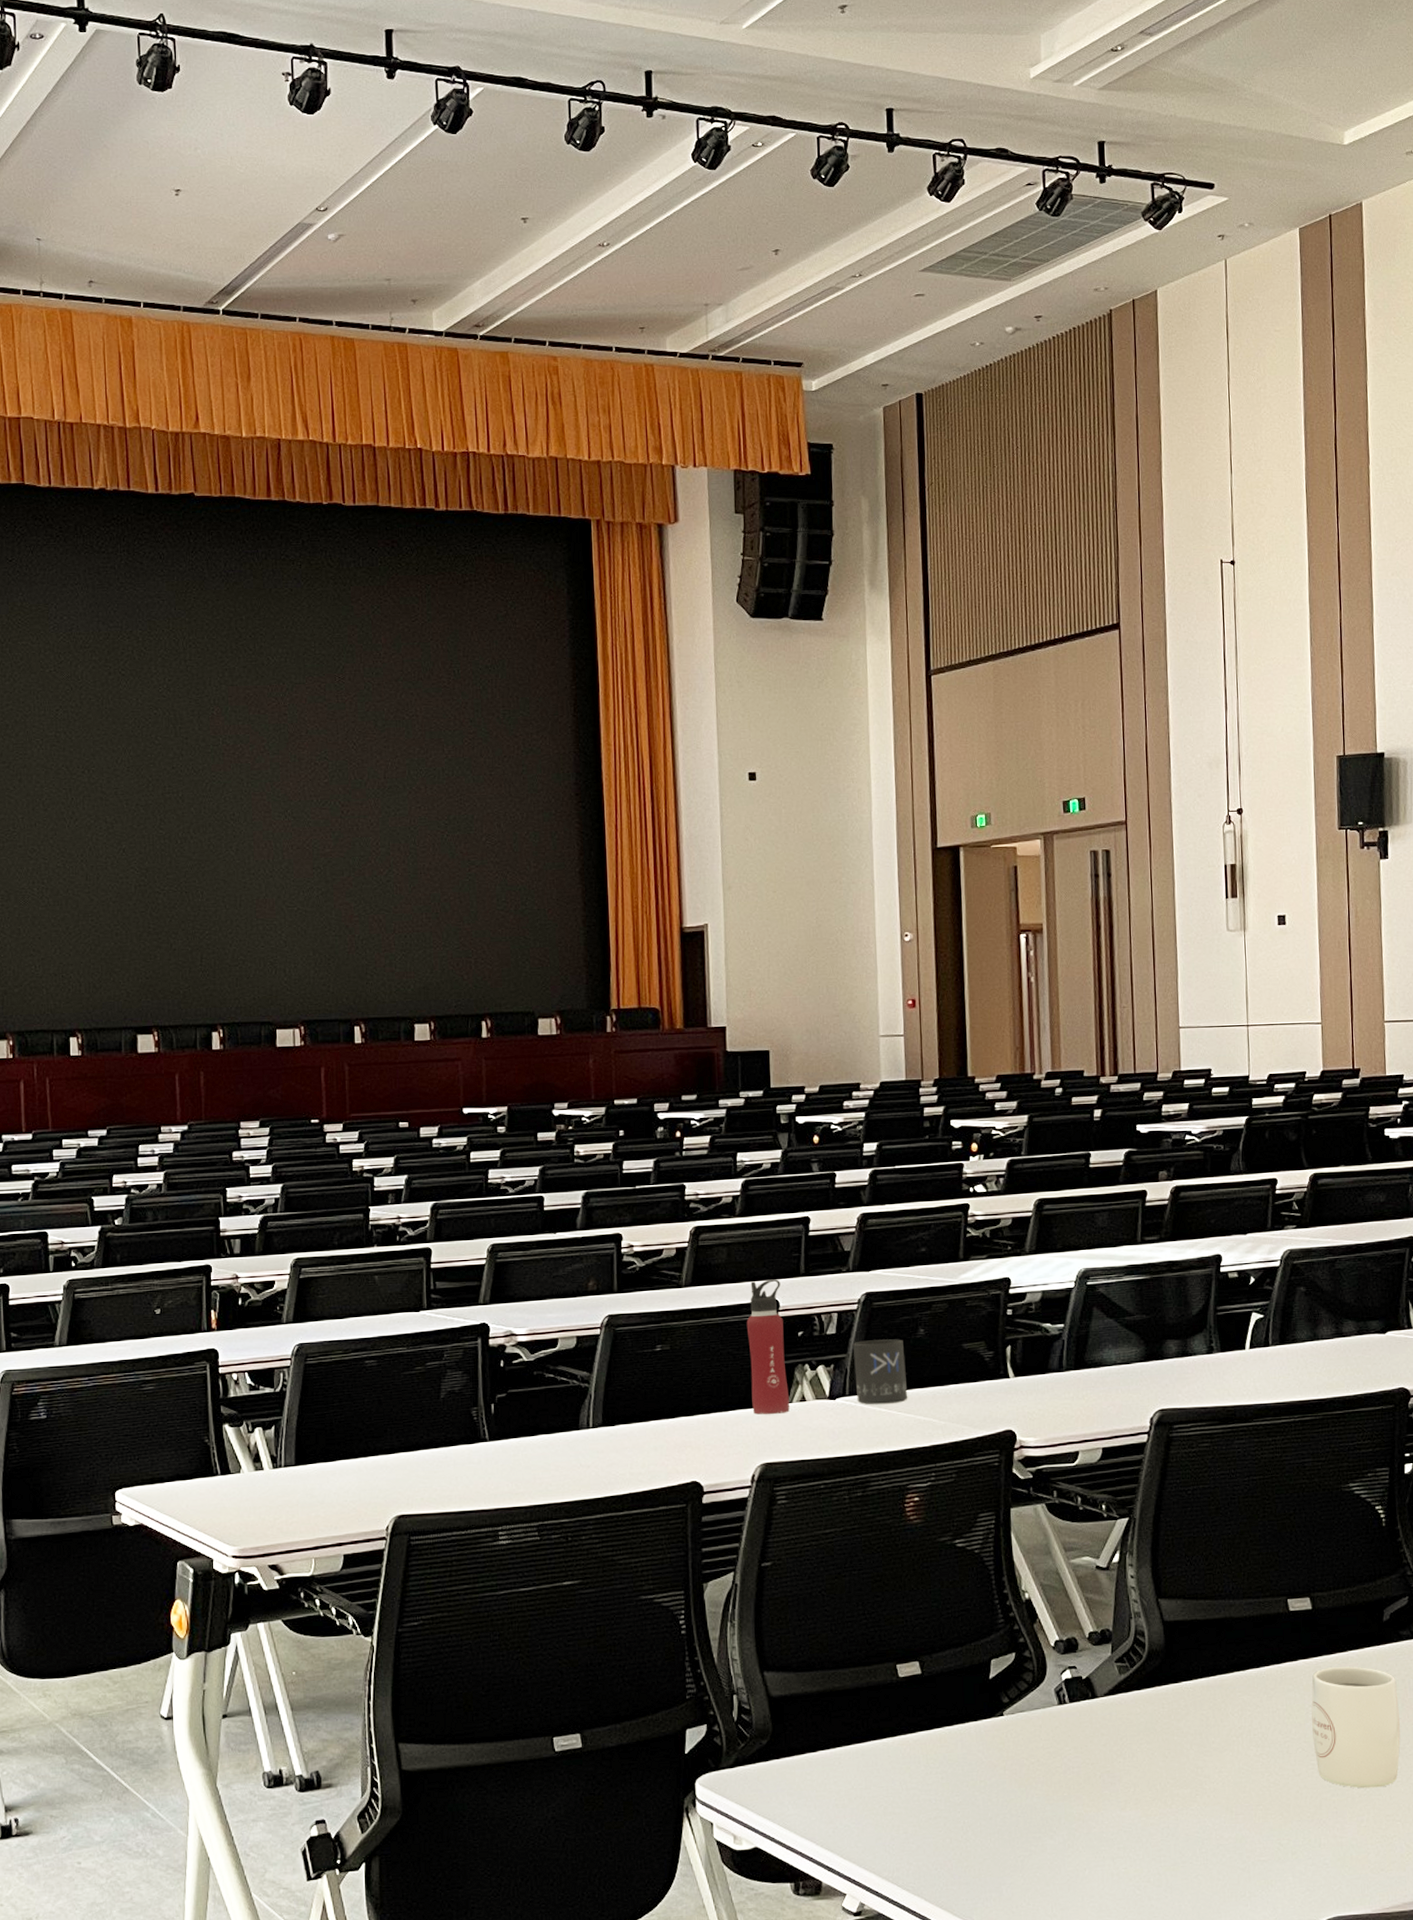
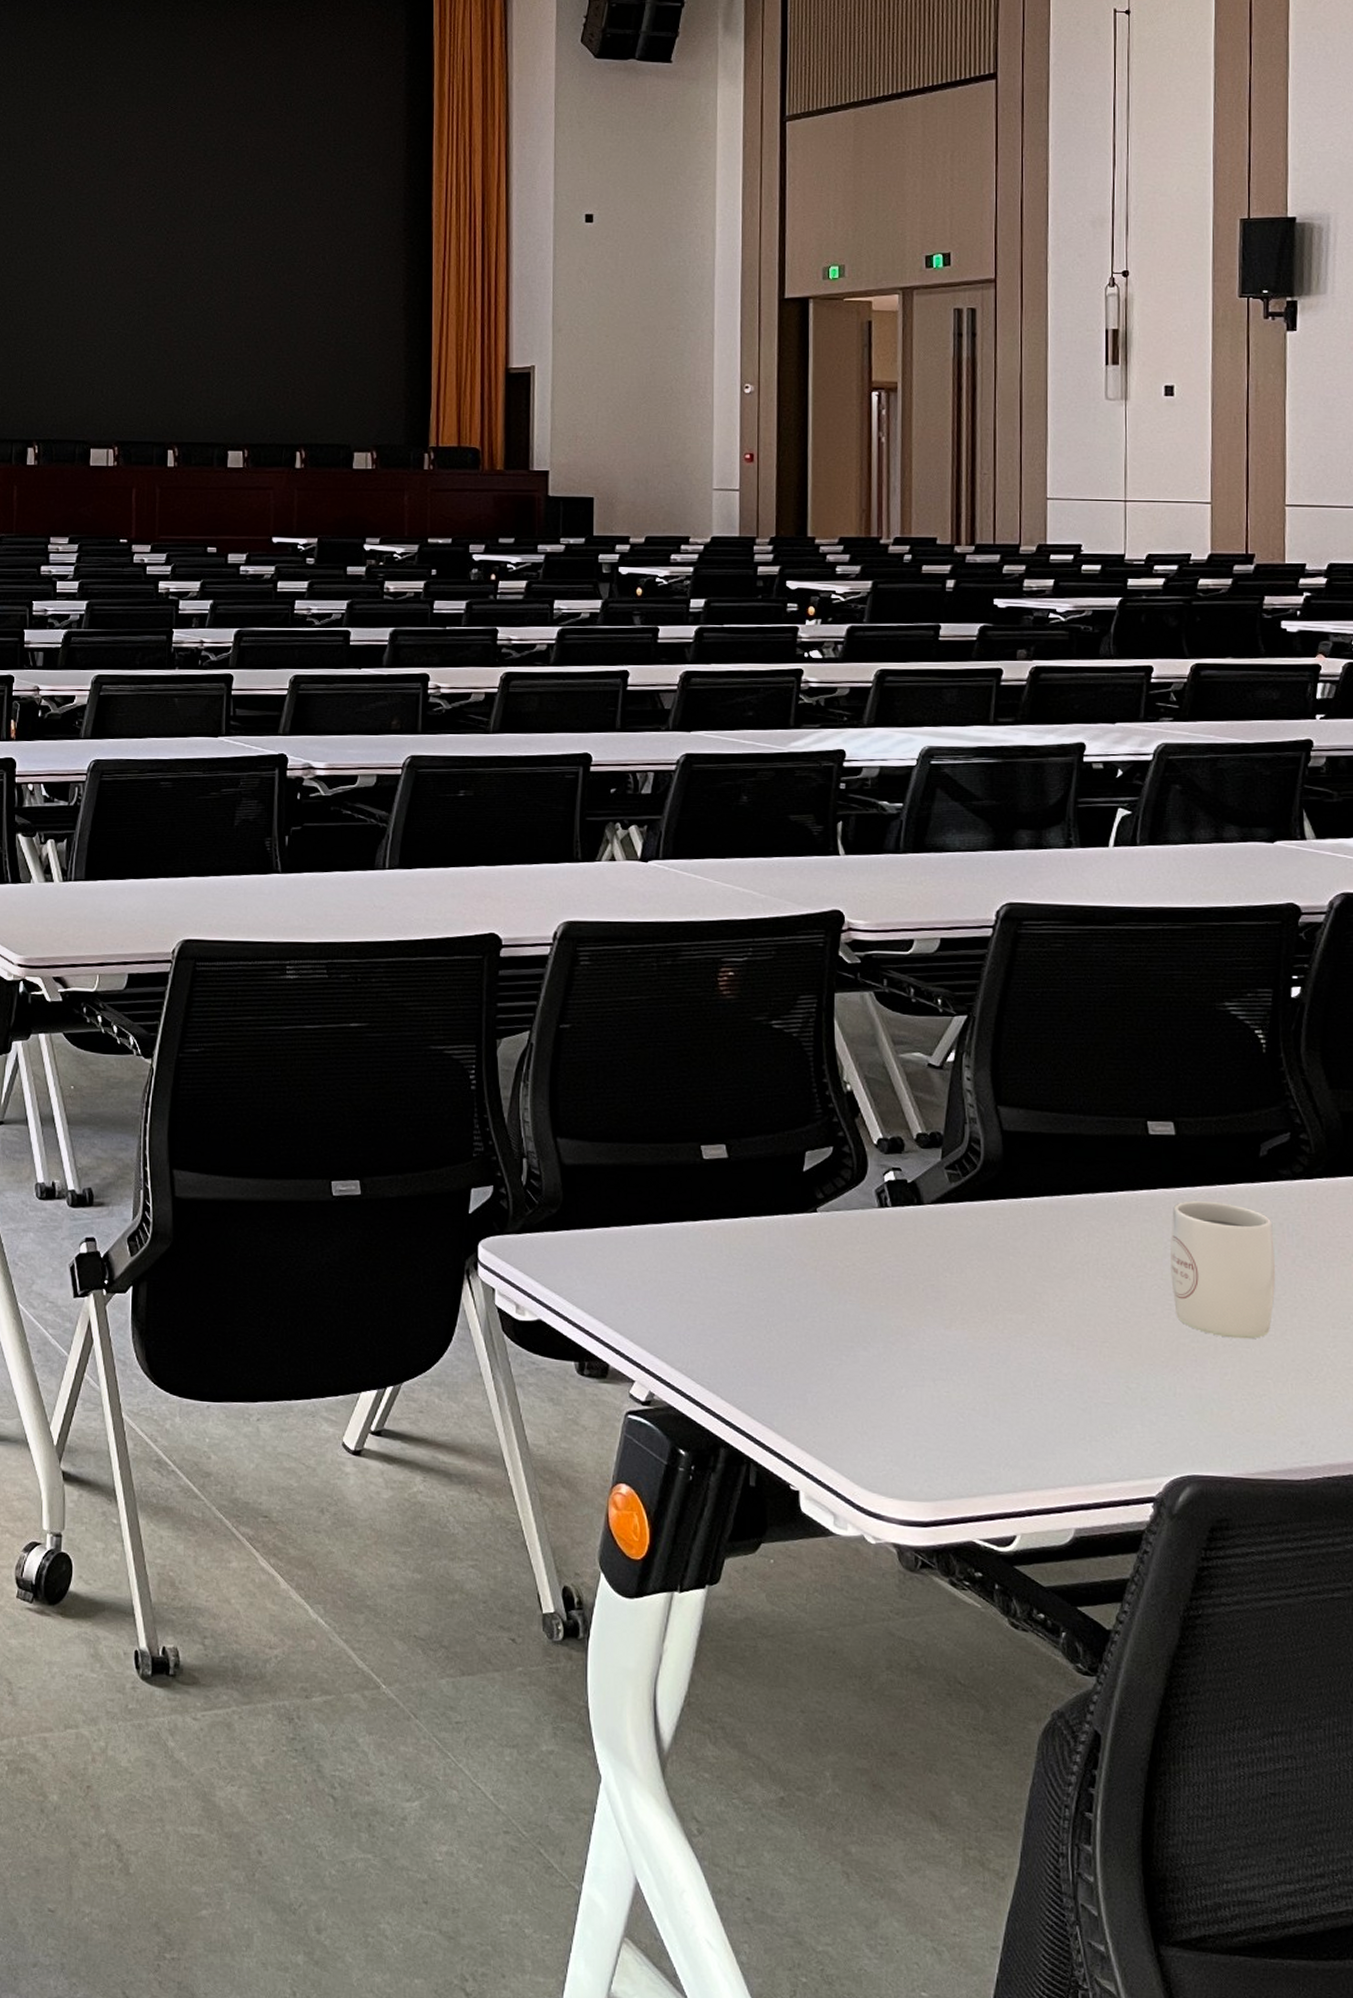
water bottle: present [746,1279,789,1416] -> none [555,732,597,872]
mug: present [853,1339,908,1406] -> none [670,803,727,872]

